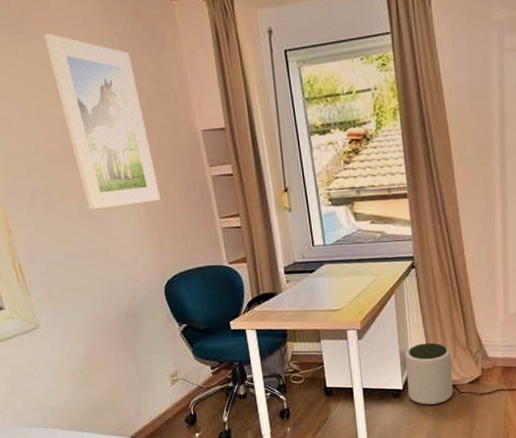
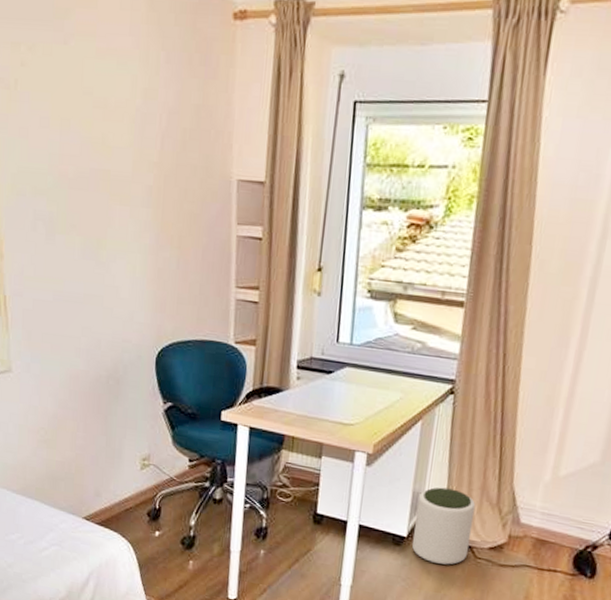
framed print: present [43,33,161,210] -> none [84,37,175,253]

